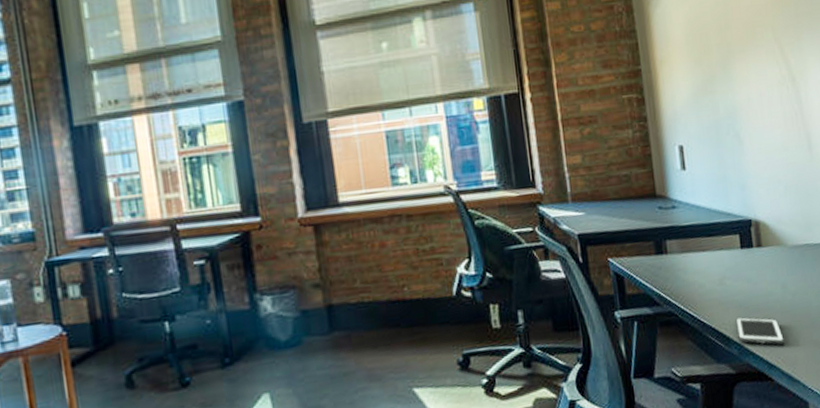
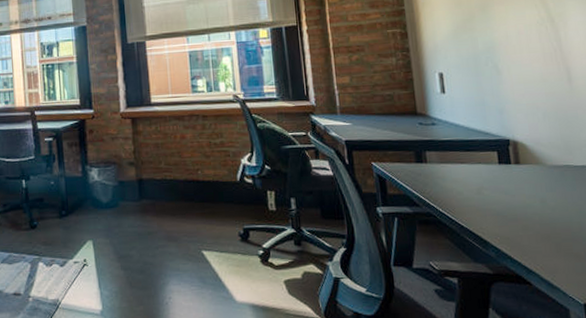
cell phone: present [735,317,785,345] -> none [493,224,544,253]

